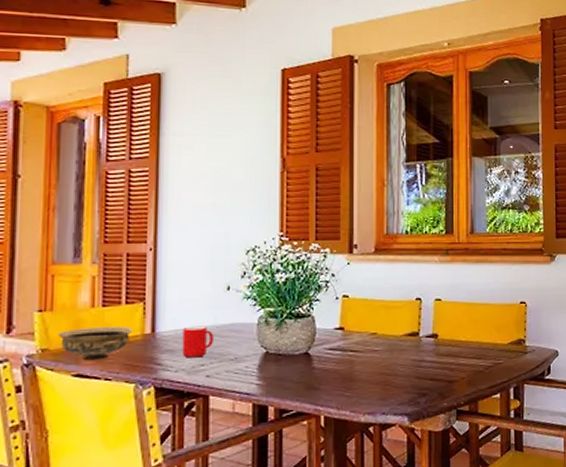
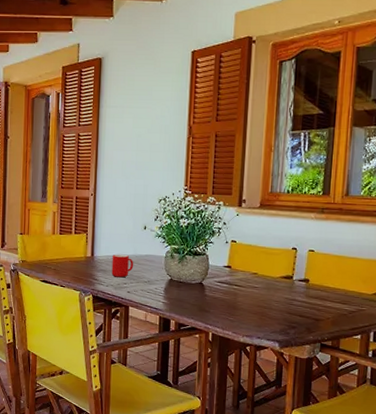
ceramic bowl: present [57,326,133,361] -> none [32,248,79,272]

